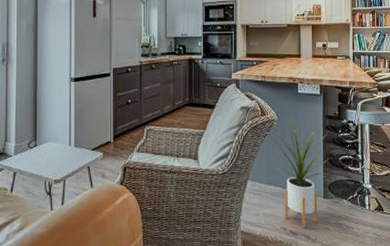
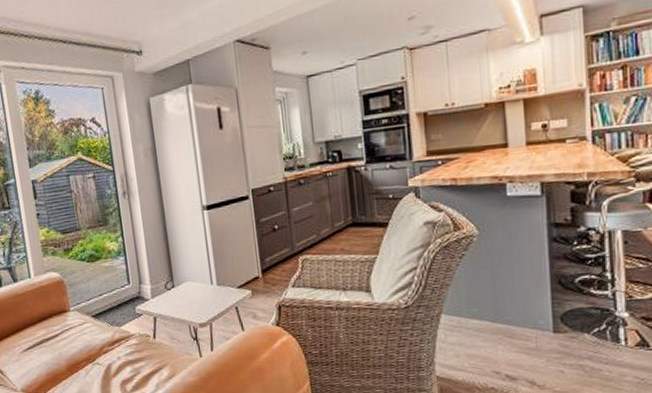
house plant: present [274,120,330,229] -> none [473,233,562,372]

